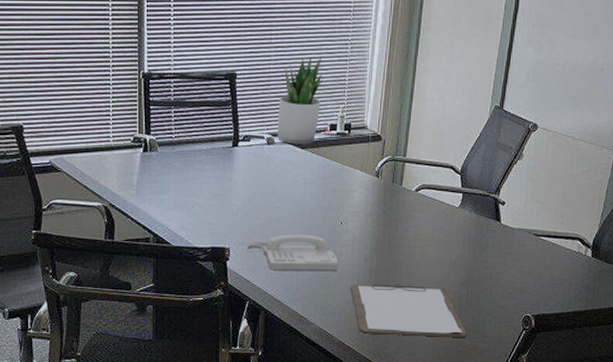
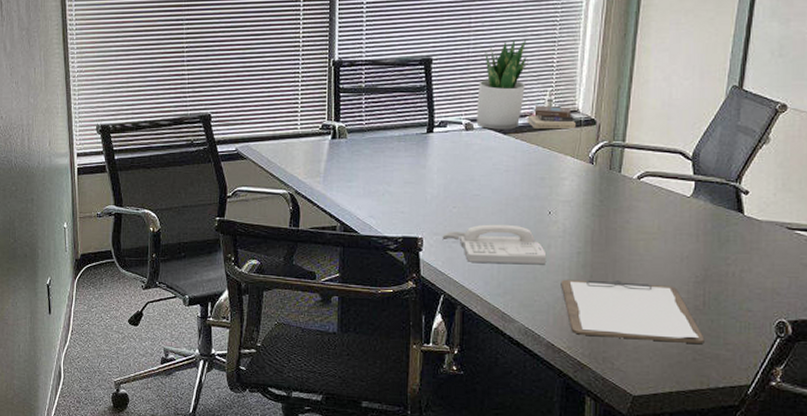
books: none [322,121,364,145] -> present [527,105,576,130]

